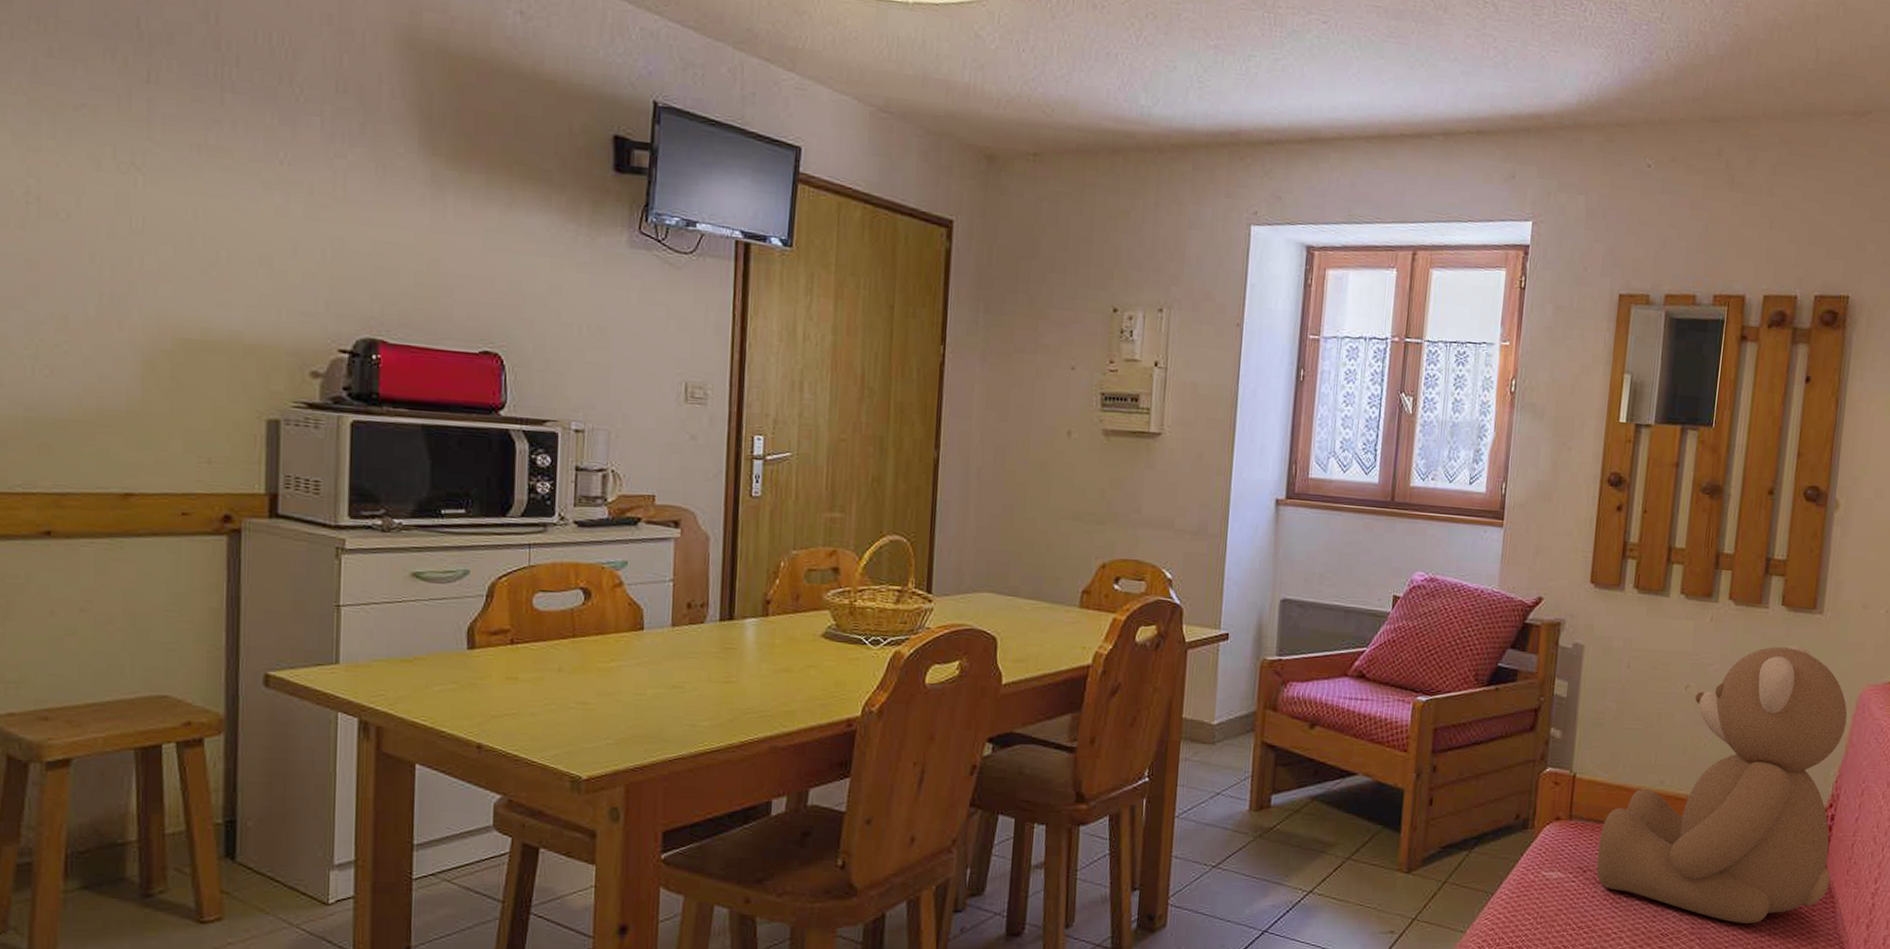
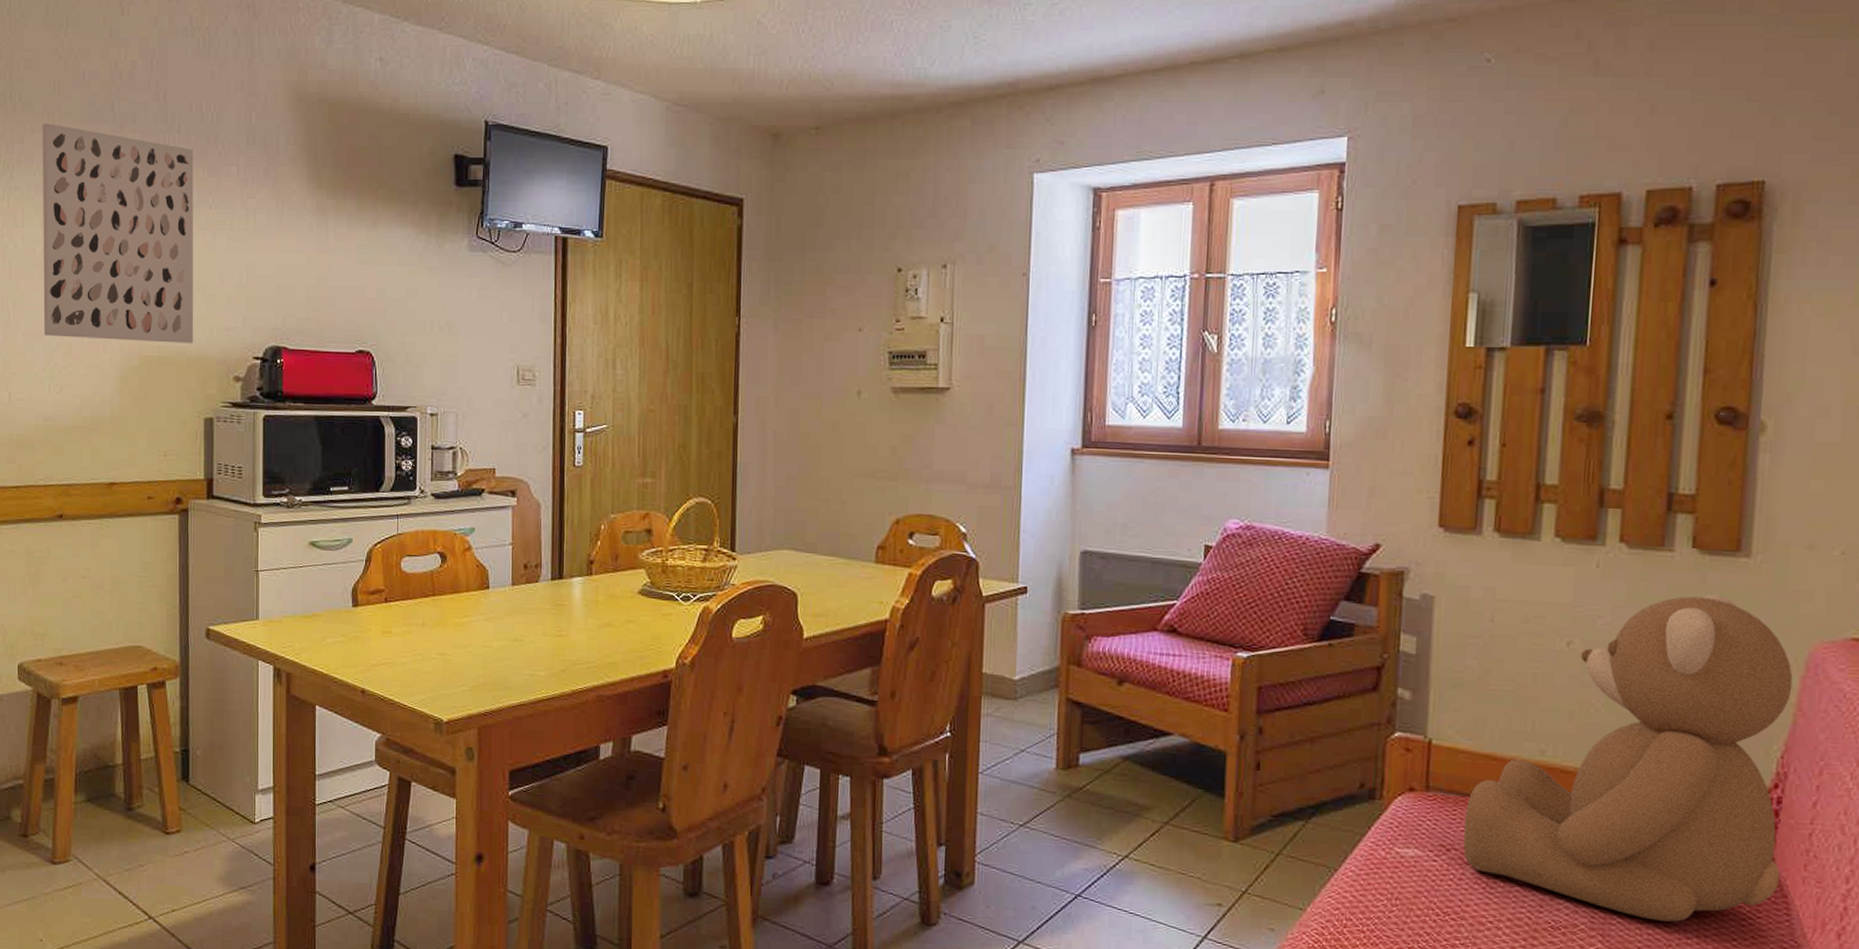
wall art: none [25,29,258,328] -> present [43,123,194,344]

